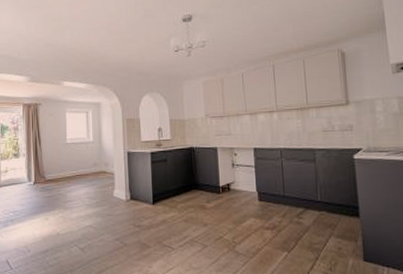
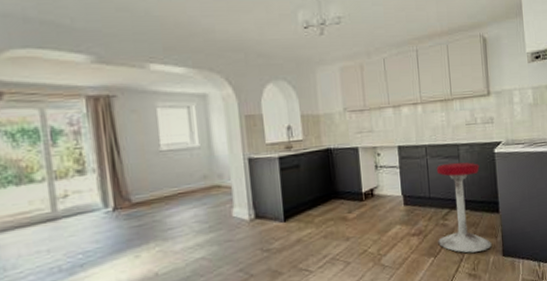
stool: none [291,165,351,253] -> present [436,162,492,253]

